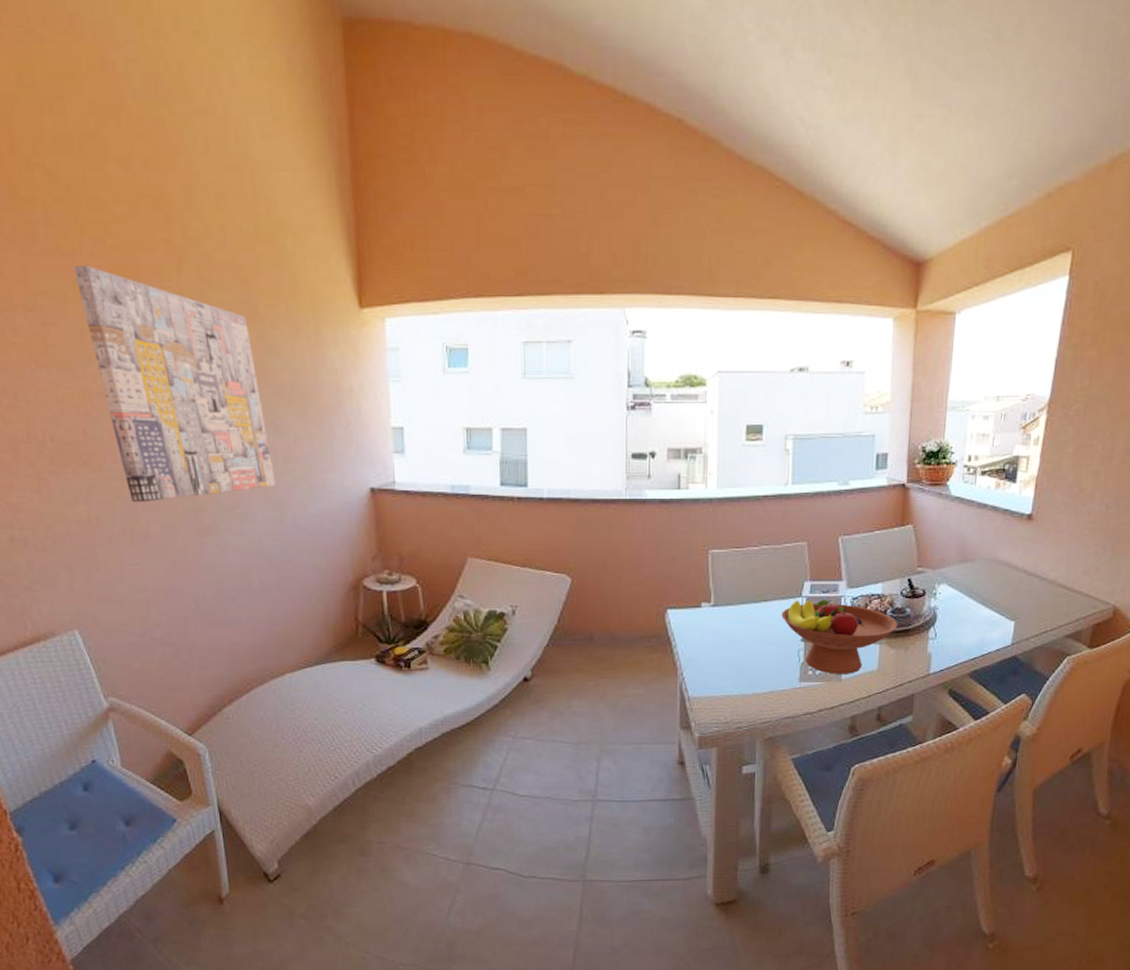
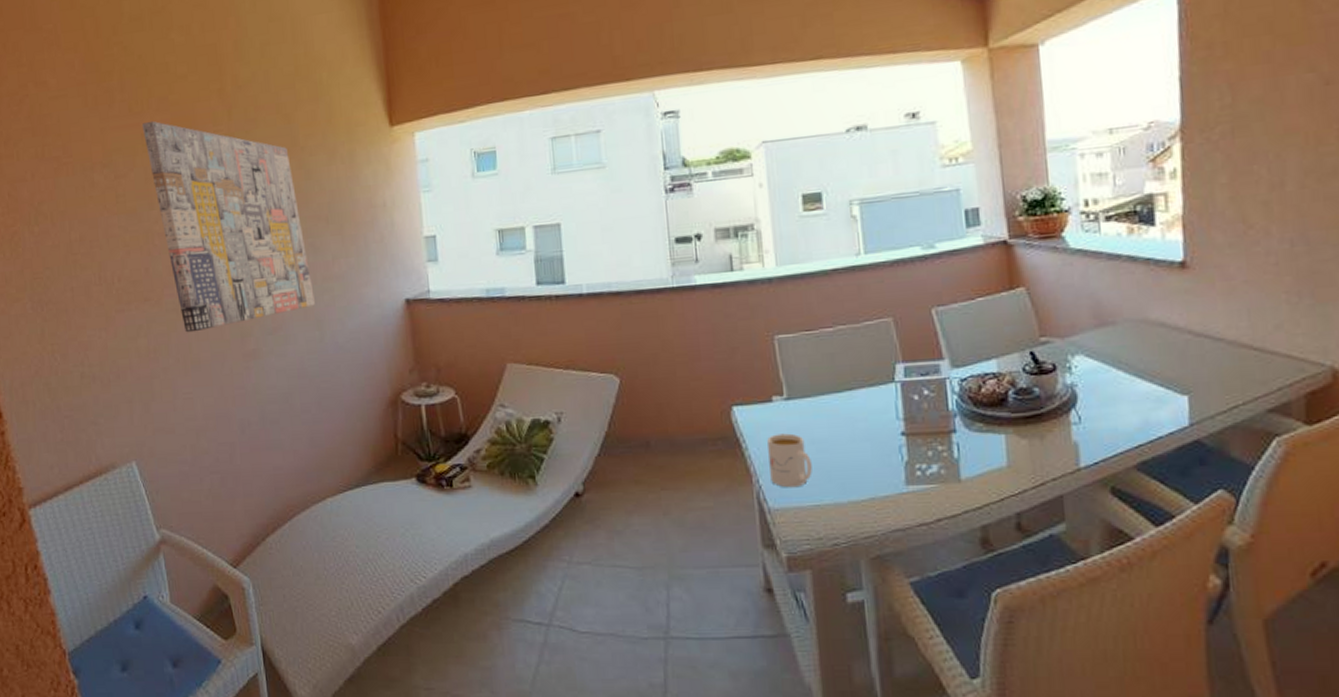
mug: none [693,635,727,681] -> present [767,433,812,488]
fruit bowl: present [781,599,898,674] -> none [872,382,1026,474]

